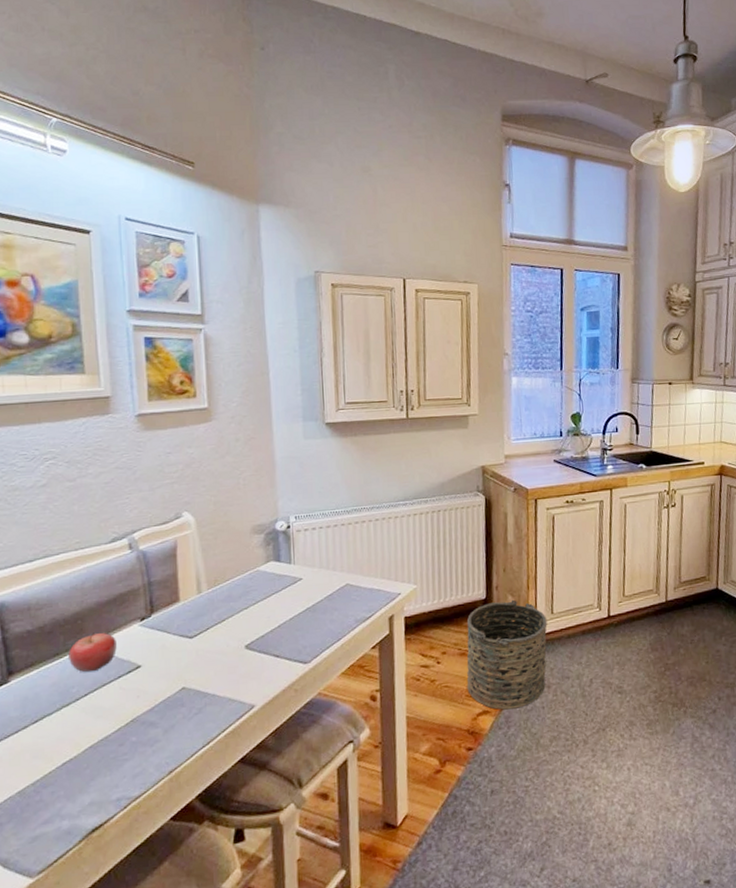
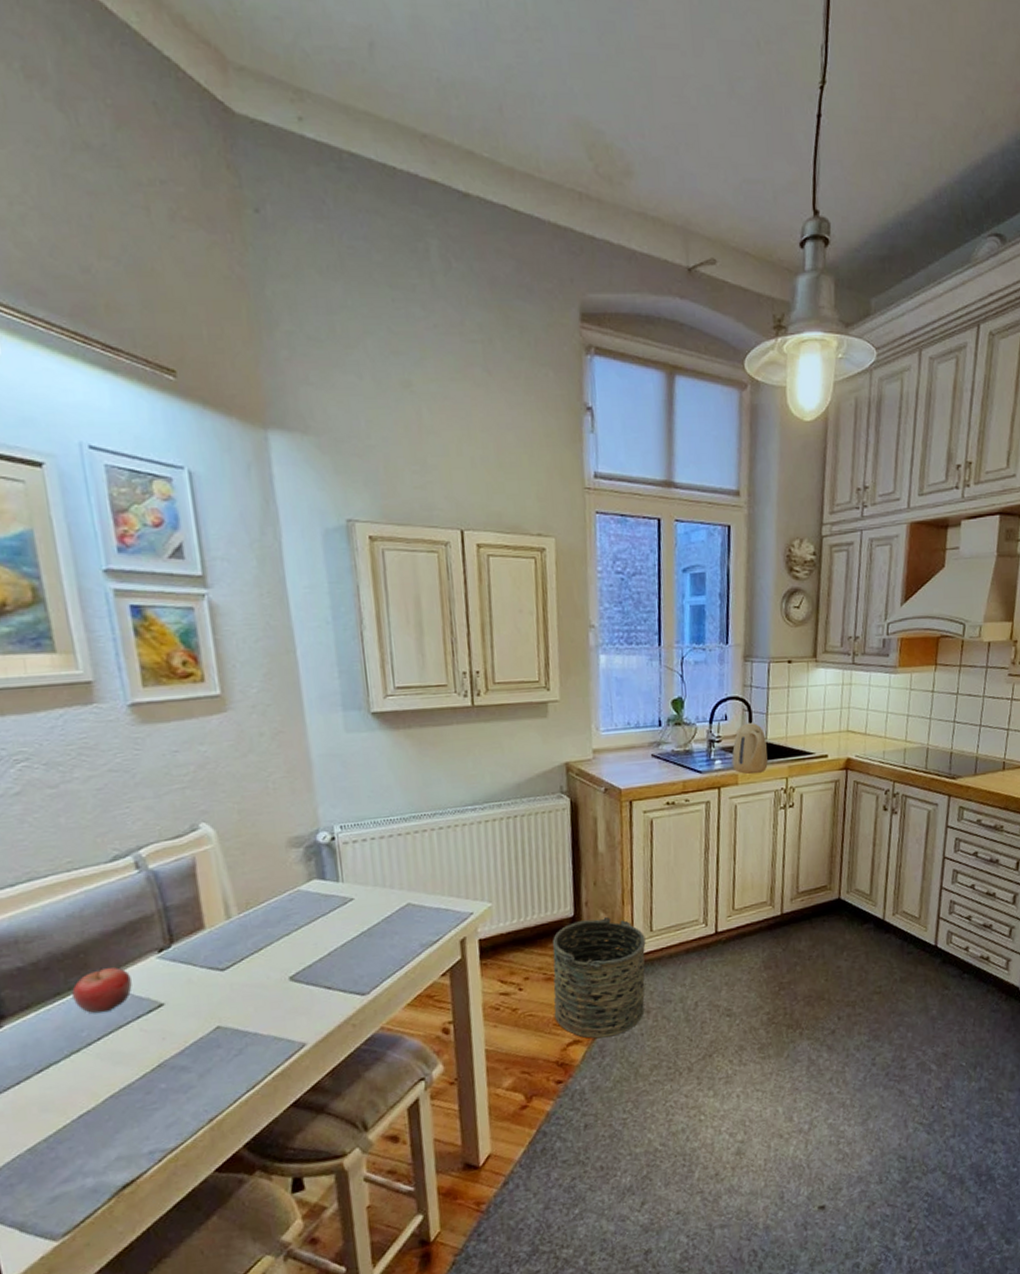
kettle: none [621,434,653,478] -> present [731,723,768,775]

